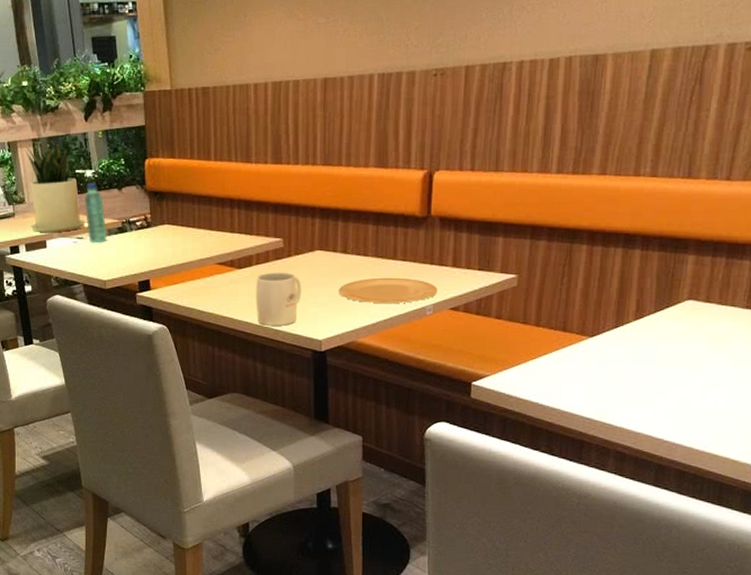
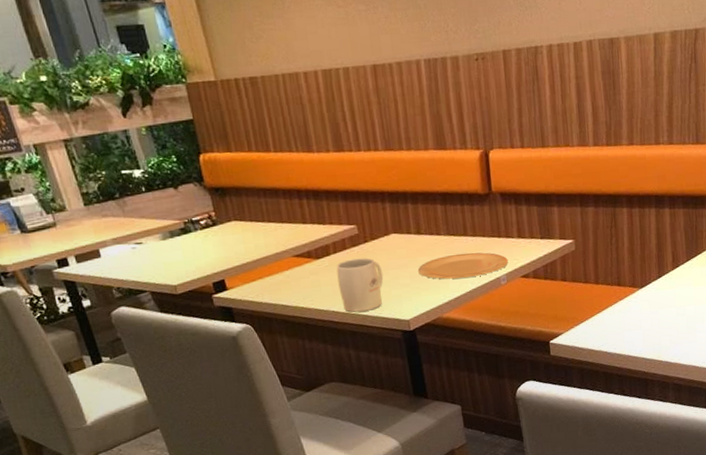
planter: present [24,143,86,232] -> none [55,142,143,241]
water bottle: present [84,183,107,244] -> none [136,183,170,248]

